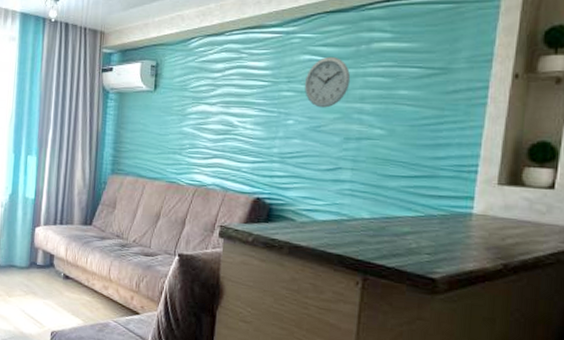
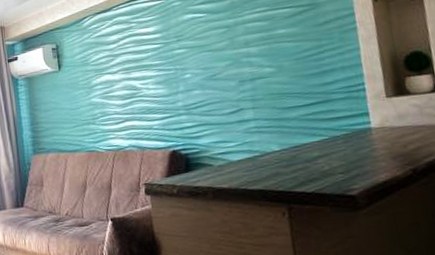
wall clock: present [304,56,351,108] -> none [192,11,233,59]

